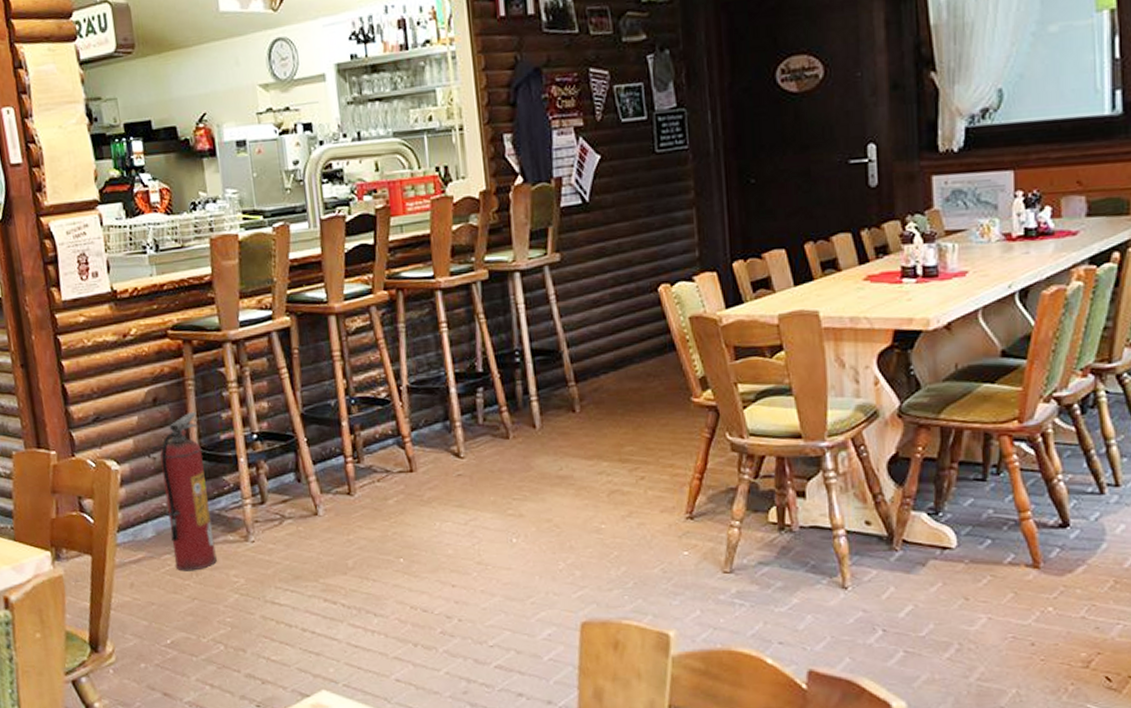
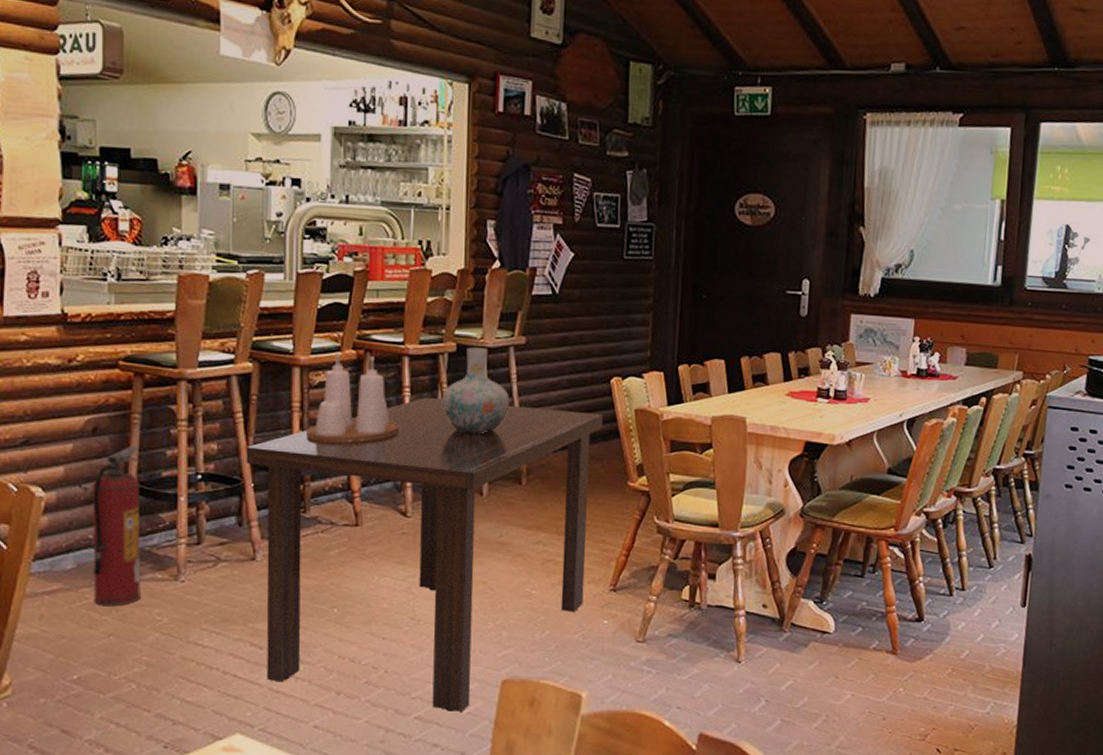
dining table: none [295,326,658,658] -> present [246,397,603,712]
condiment set: none [350,294,441,389] -> present [307,352,399,443]
vase: none [480,271,552,364] -> present [441,347,510,434]

